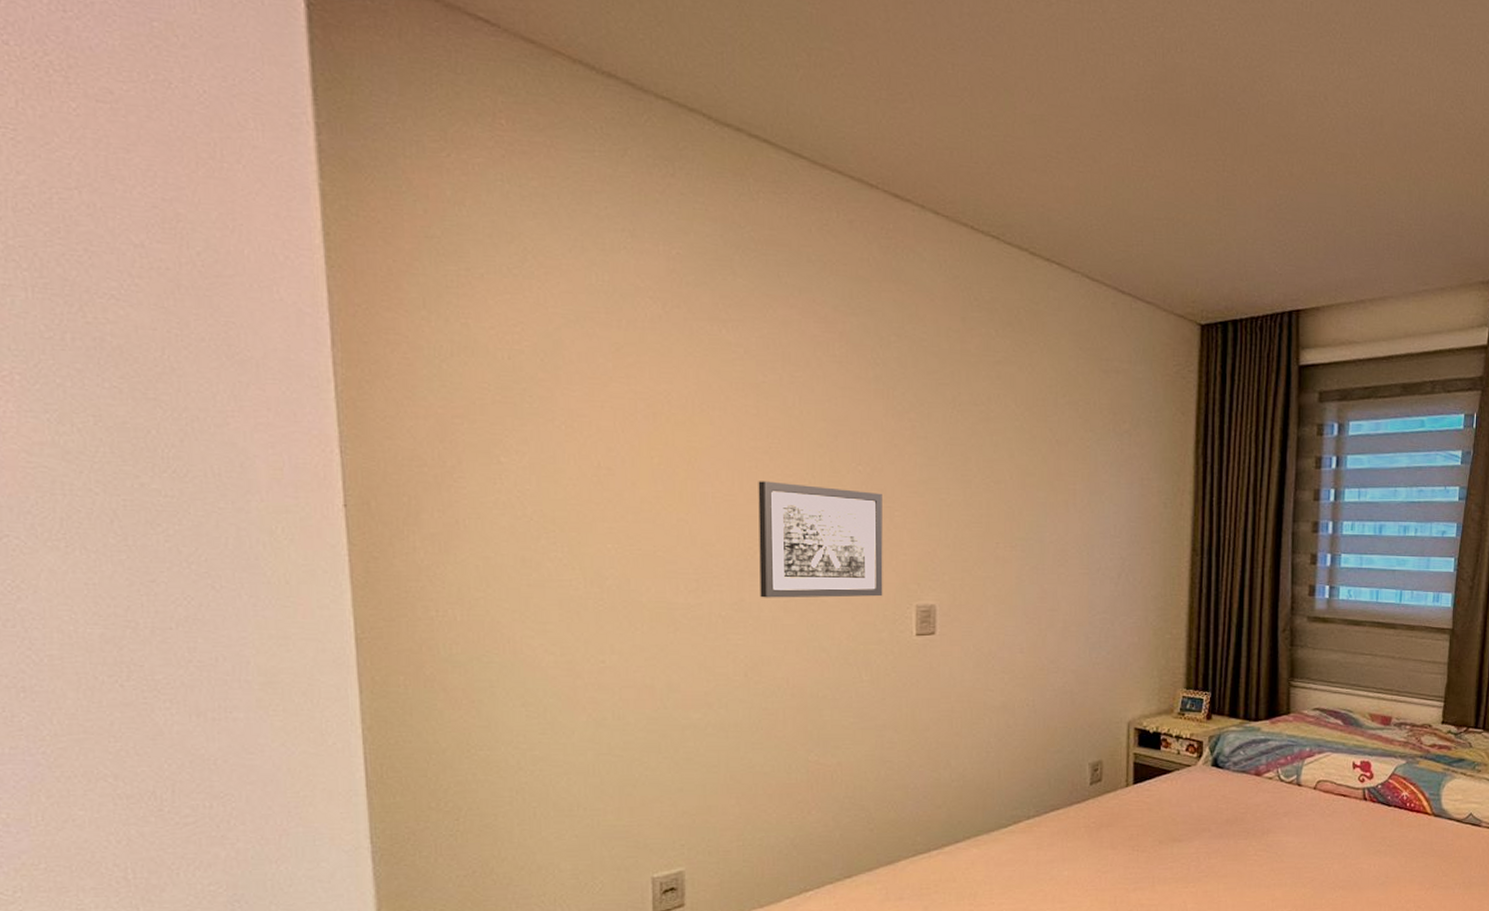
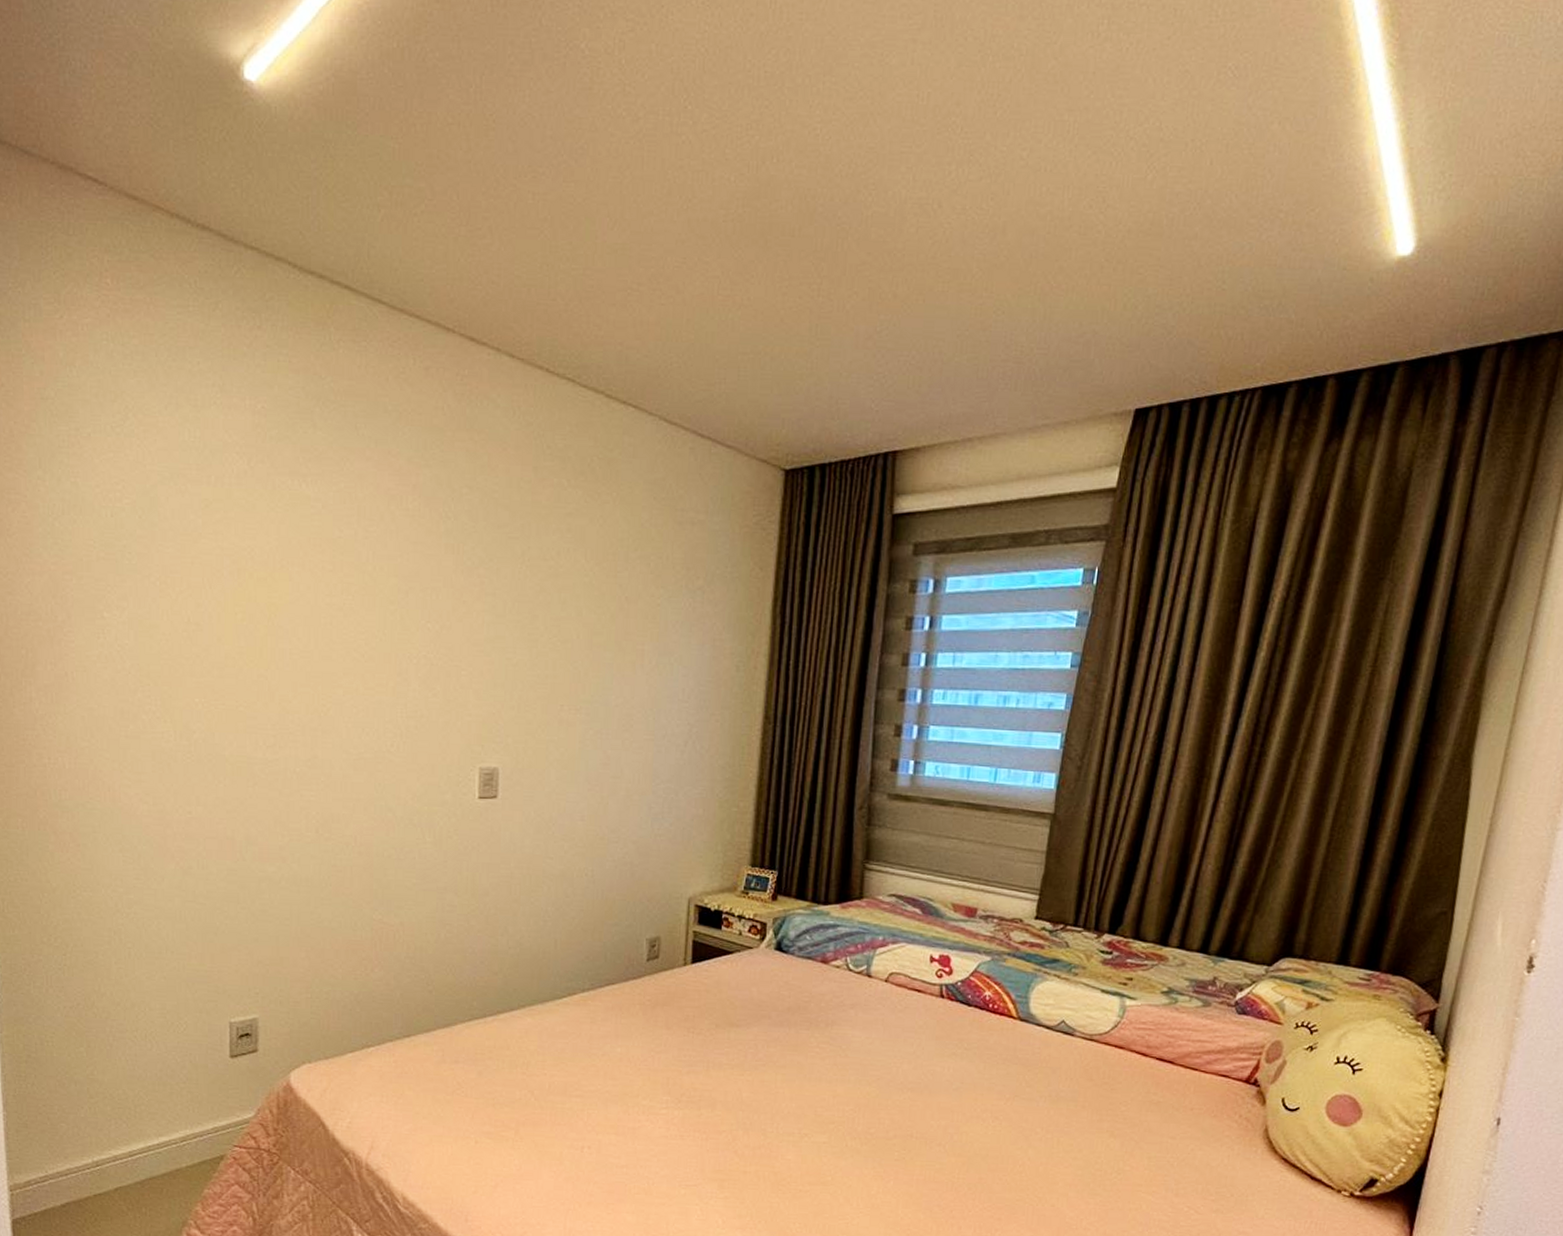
wall art: present [758,481,883,598] -> none [332,638,450,758]

